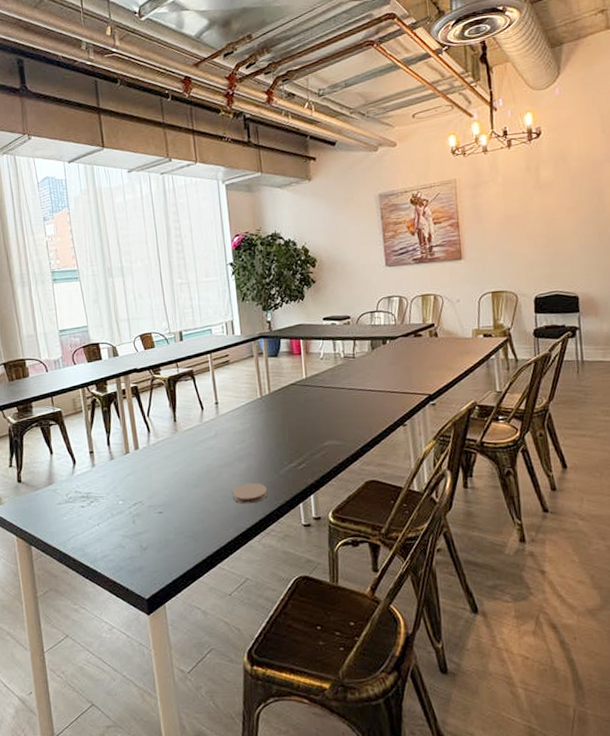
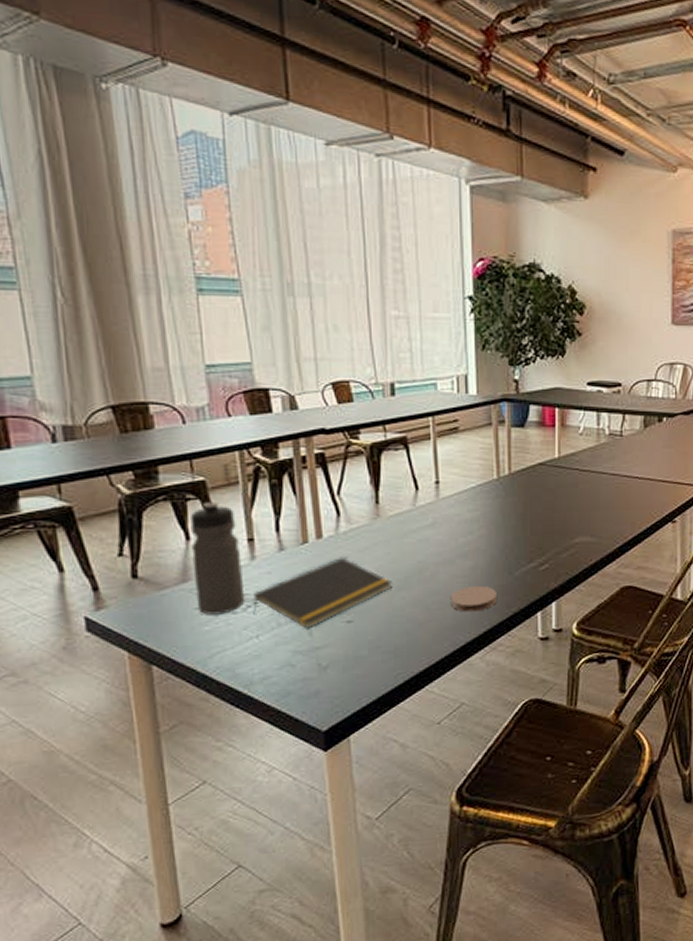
water bottle: none [52,425,90,509] -> present [190,501,245,615]
notepad: none [95,463,189,519] -> present [253,556,392,629]

